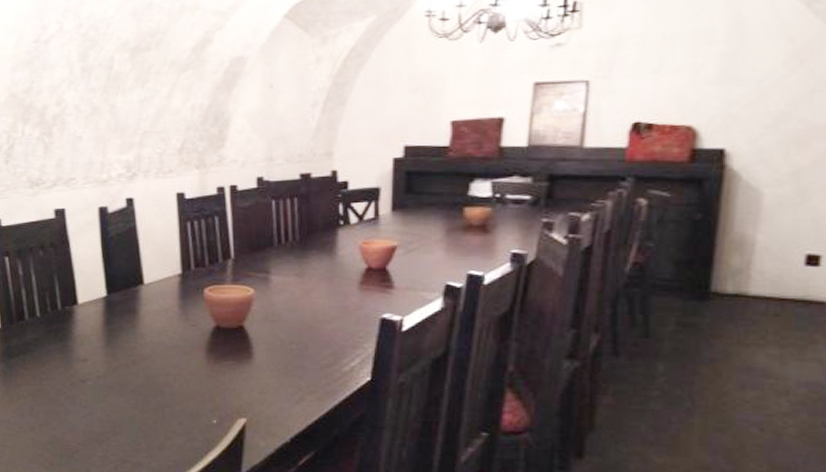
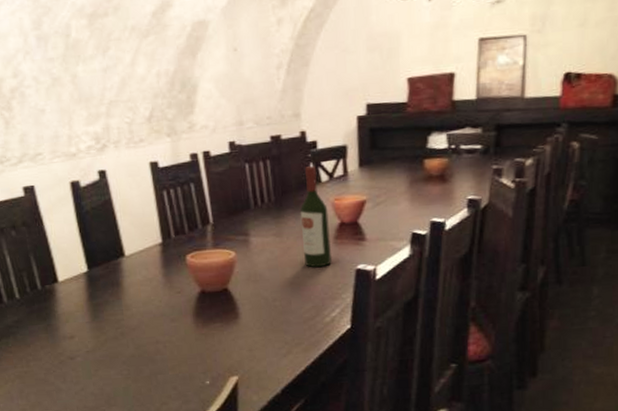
wine bottle: none [325,207,355,312] -> present [300,166,332,267]

